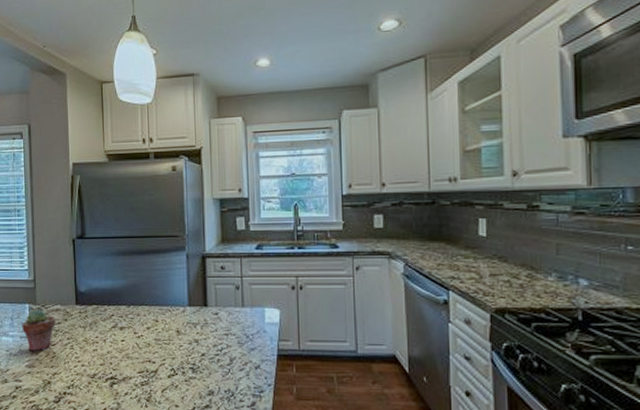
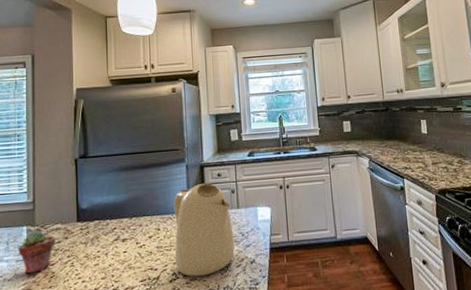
kettle: none [172,275,238,376] -> present [173,183,235,277]

